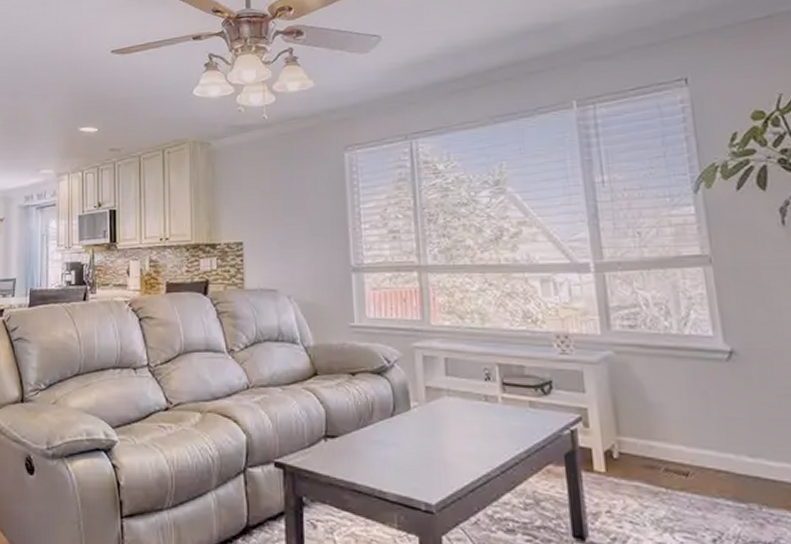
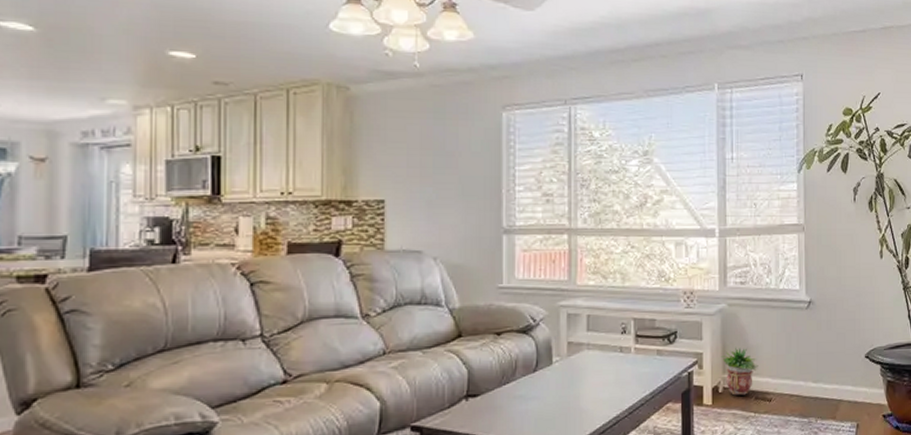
potted plant: none [611,404,665,464] -> present [721,347,758,396]

